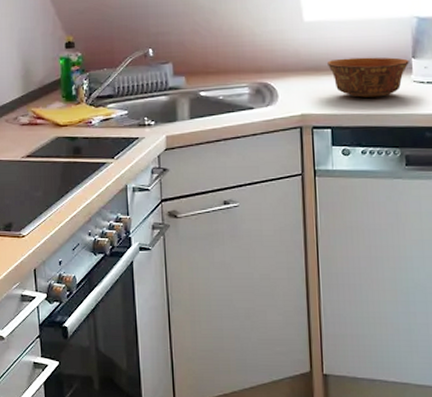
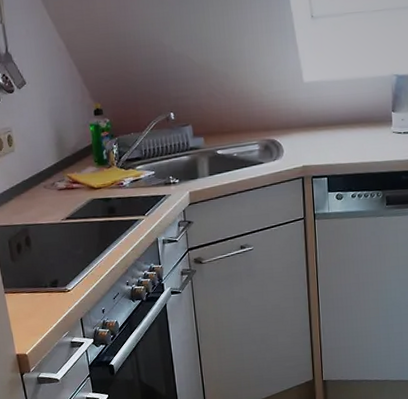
bowl: present [327,57,409,98] -> none [324,112,390,149]

